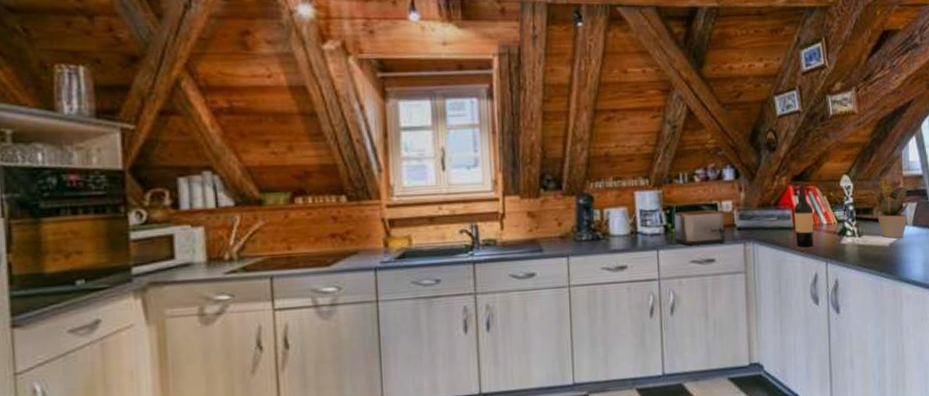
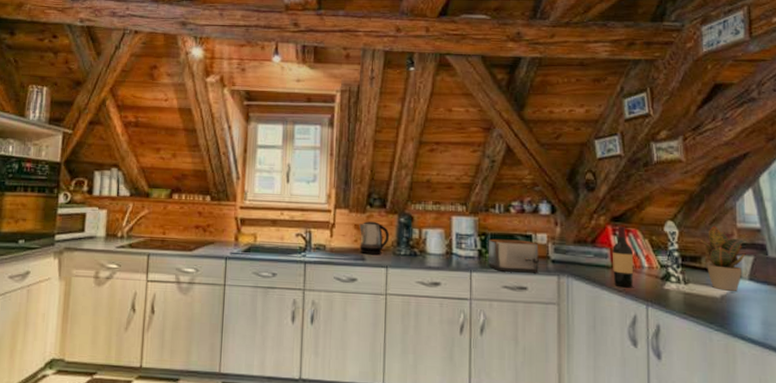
kettle: none [533,206,569,245] -> present [359,221,390,255]

